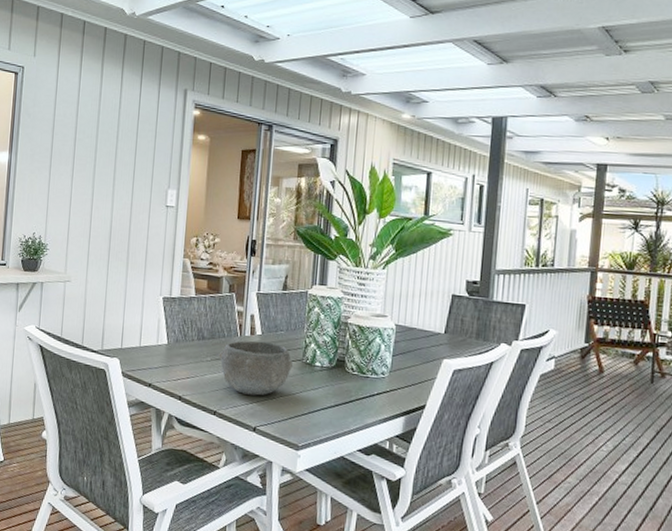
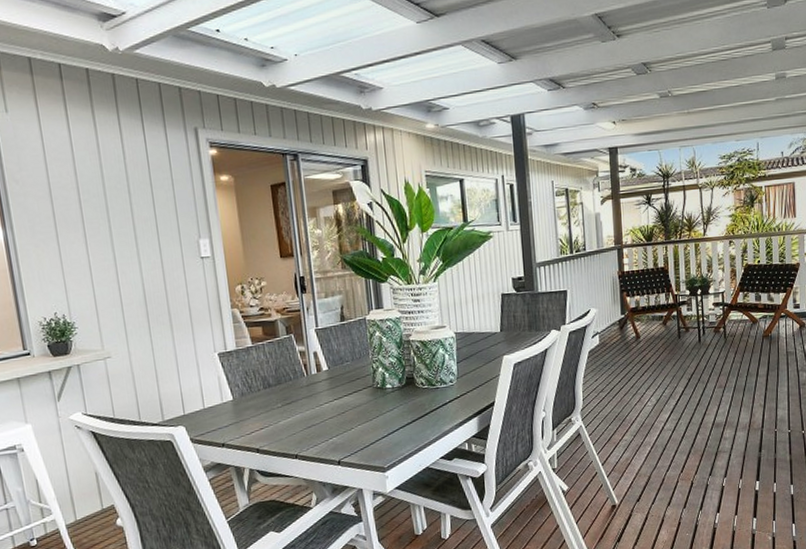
bowl: present [218,340,293,396] -> none [288,375,365,432]

